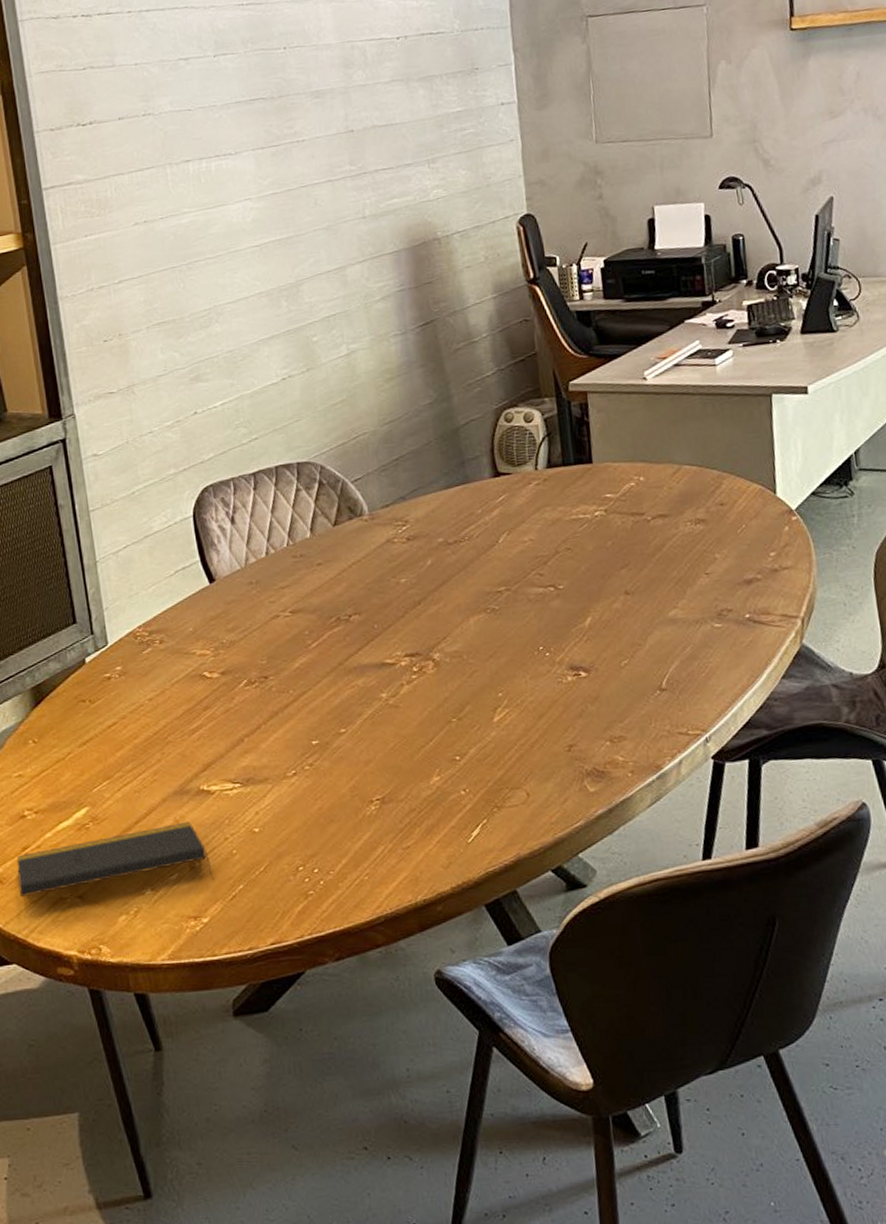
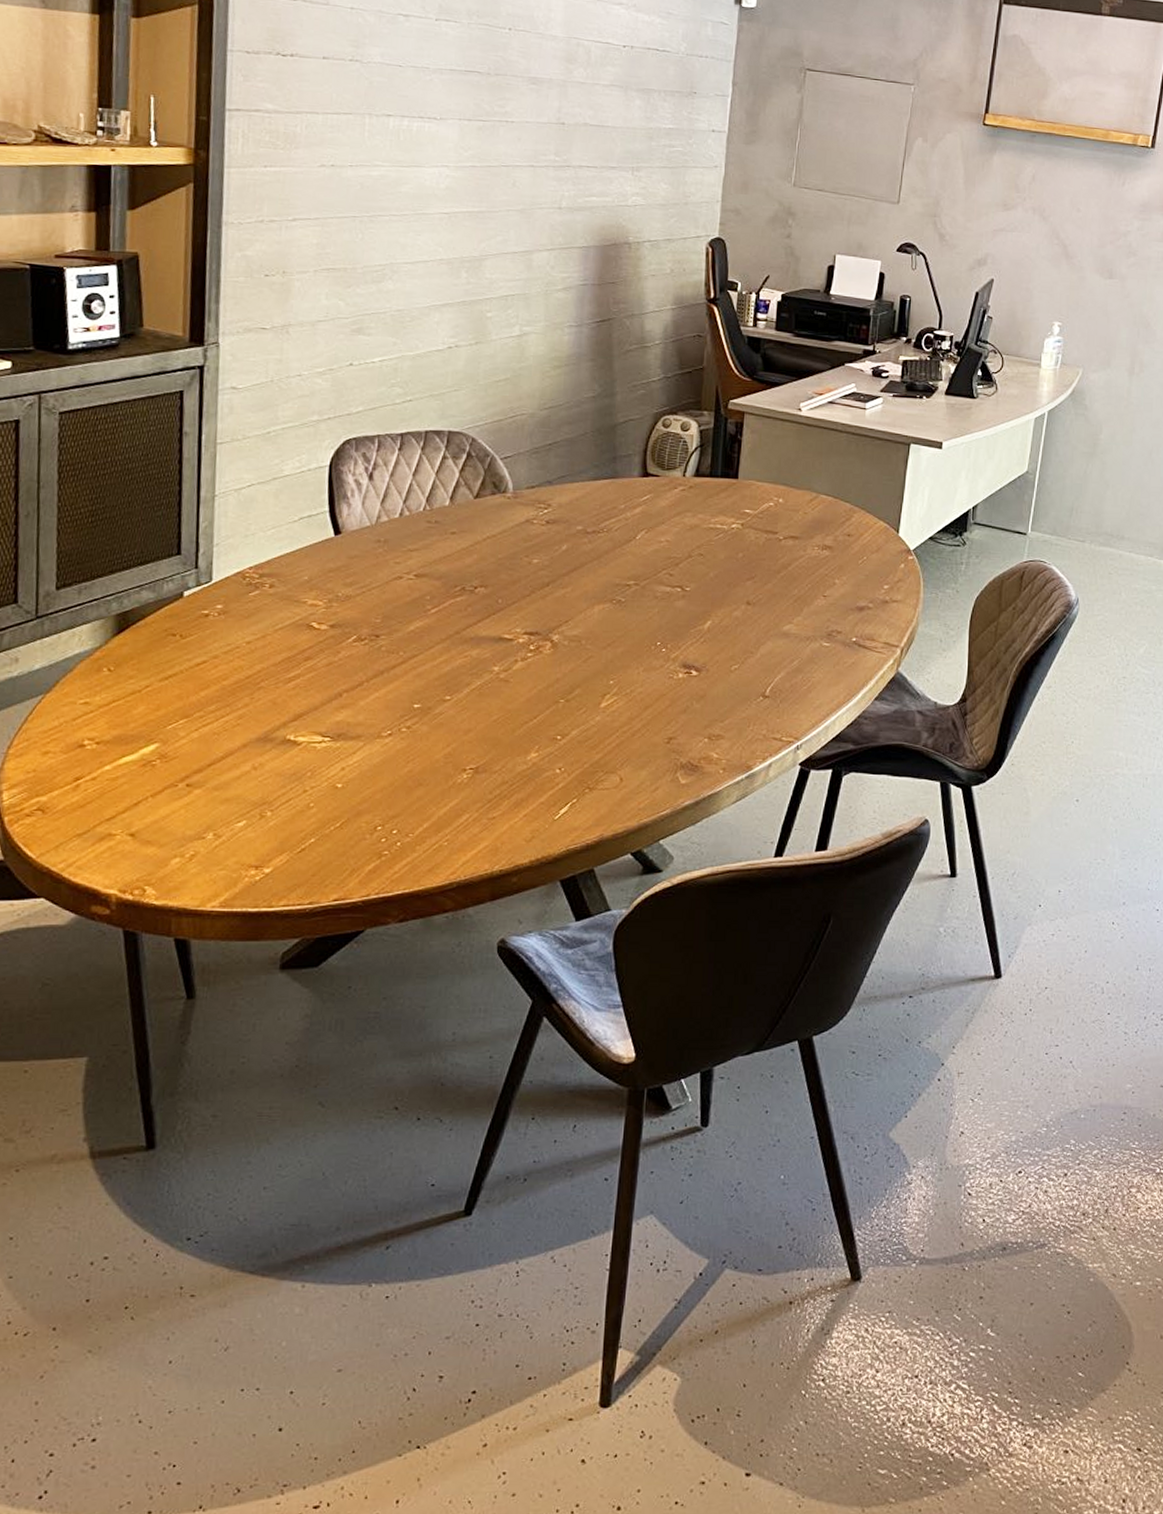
notepad: present [16,821,214,896] -> none [62,769,285,830]

